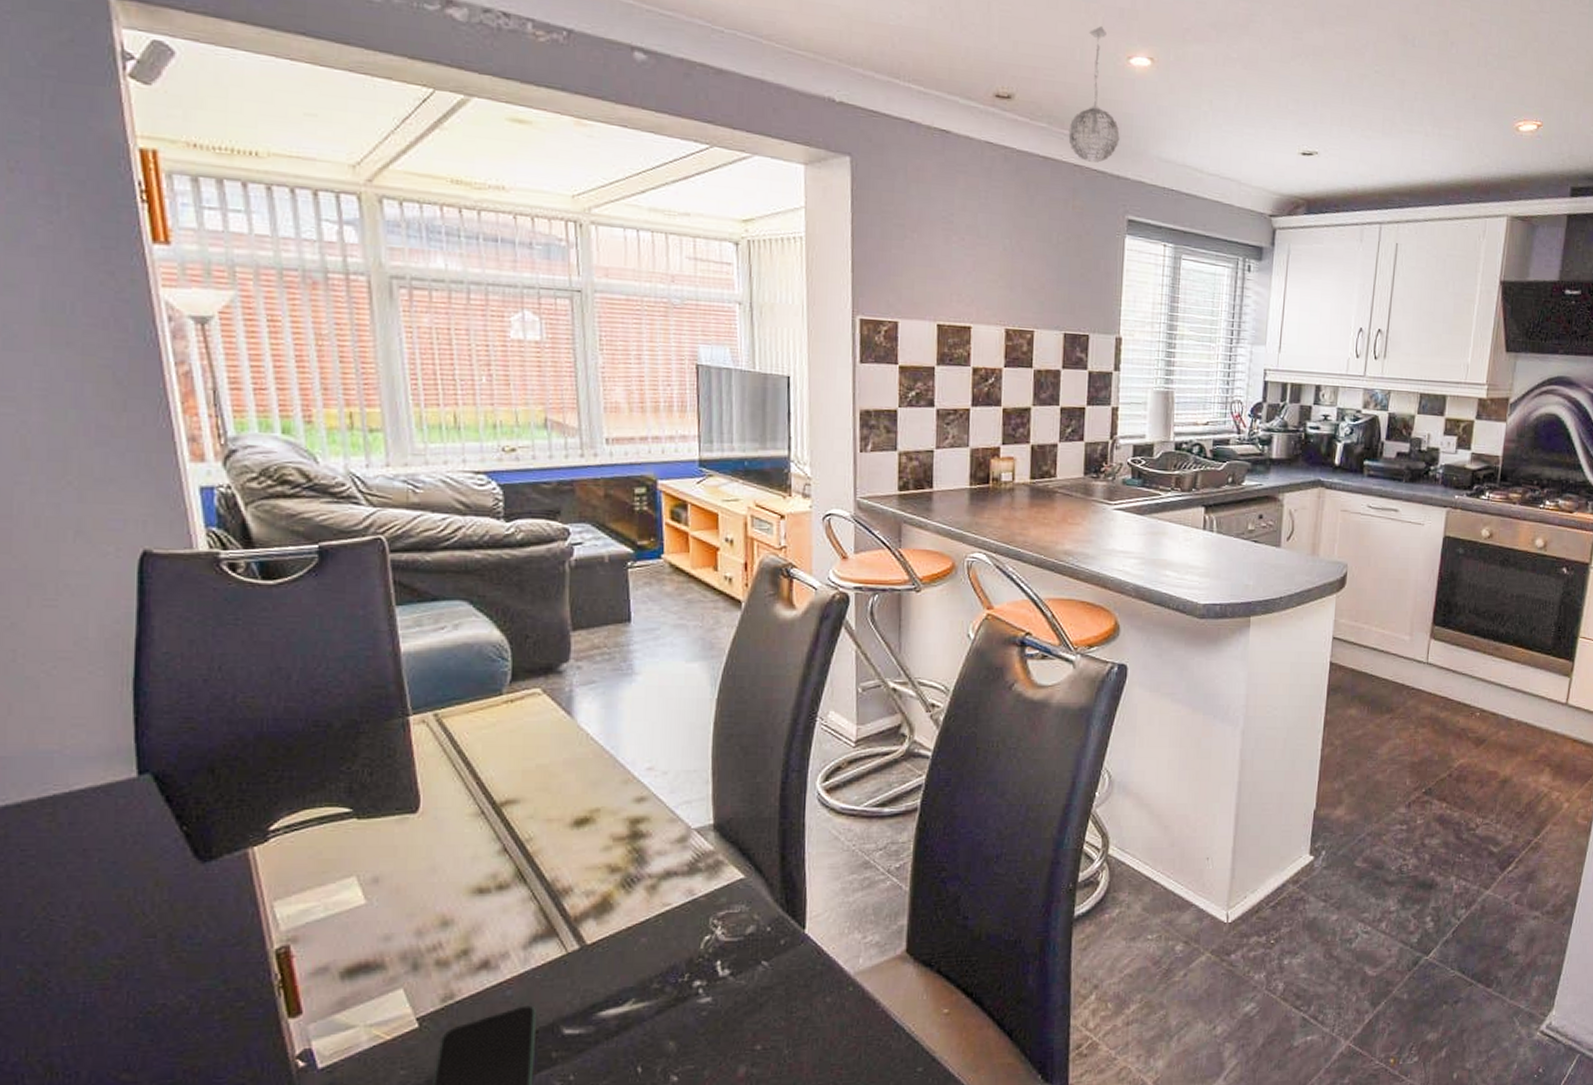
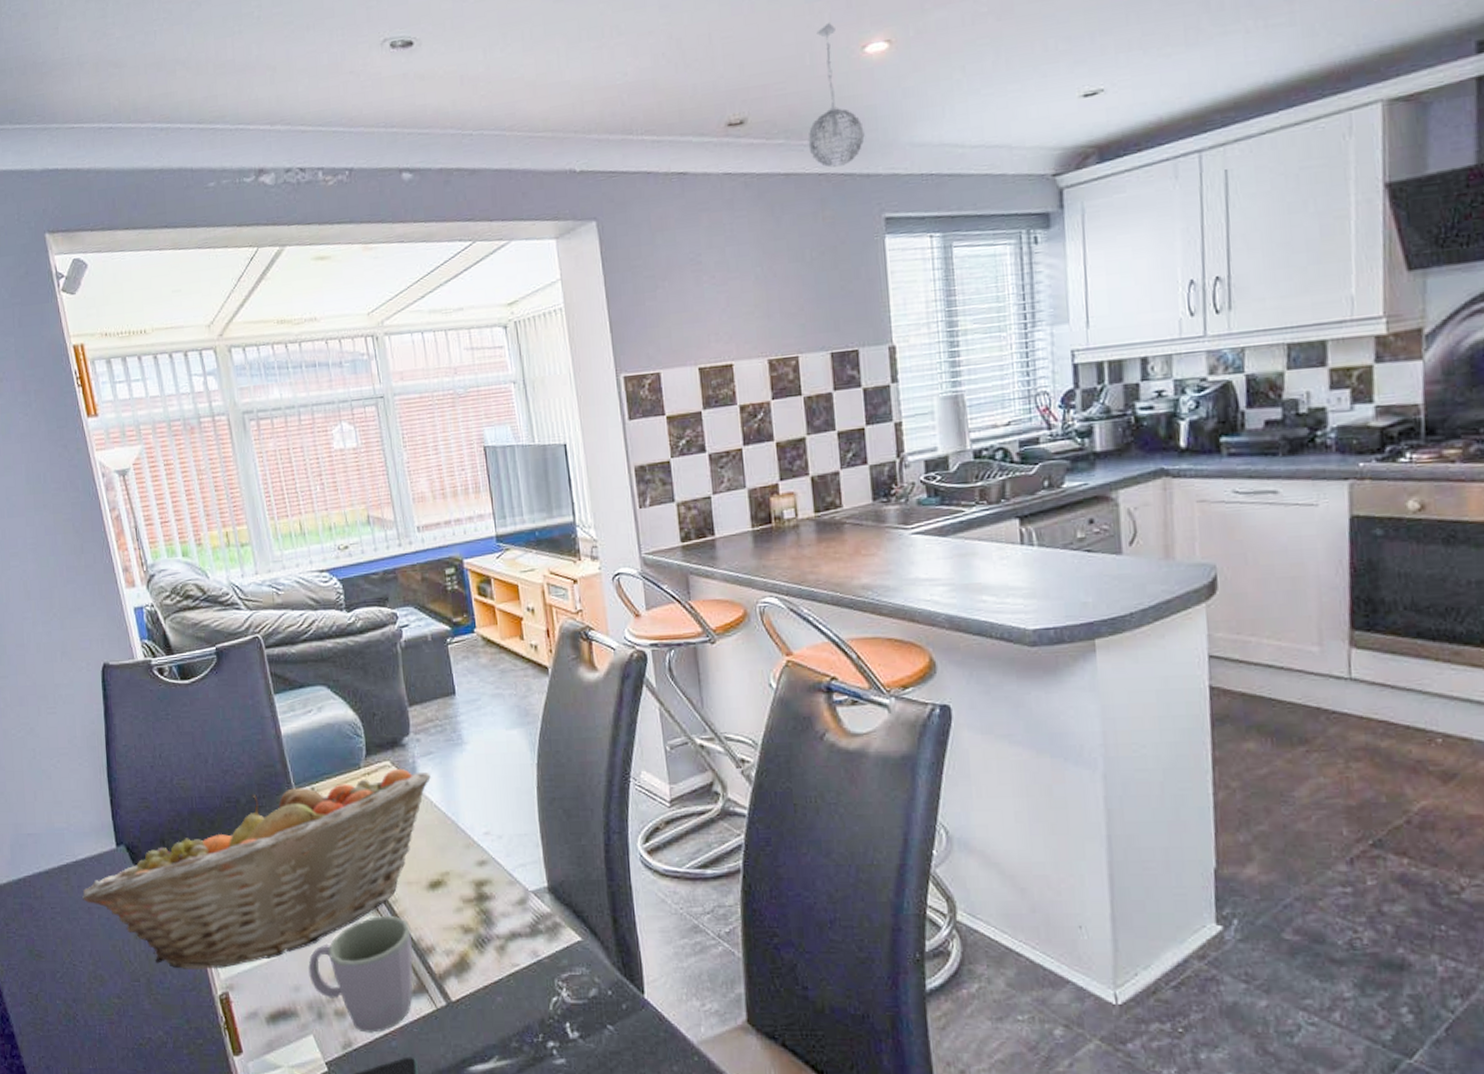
fruit basket: none [75,697,590,921] -> present [82,769,431,969]
mug: none [405,856,545,983] -> present [308,916,414,1033]

